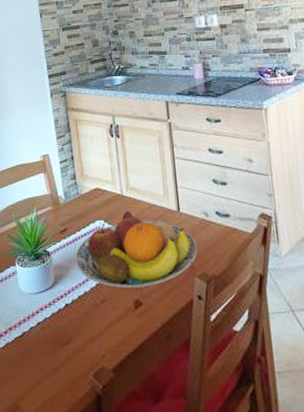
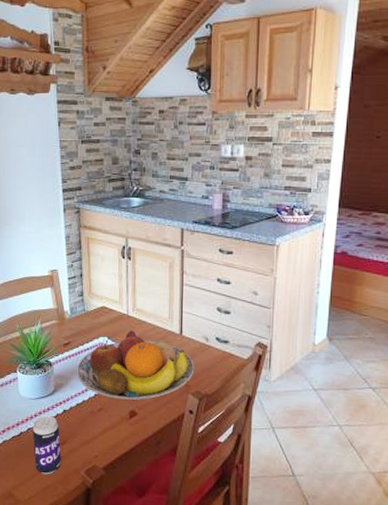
beverage can: none [35,312,67,381] -> present [32,416,61,475]

